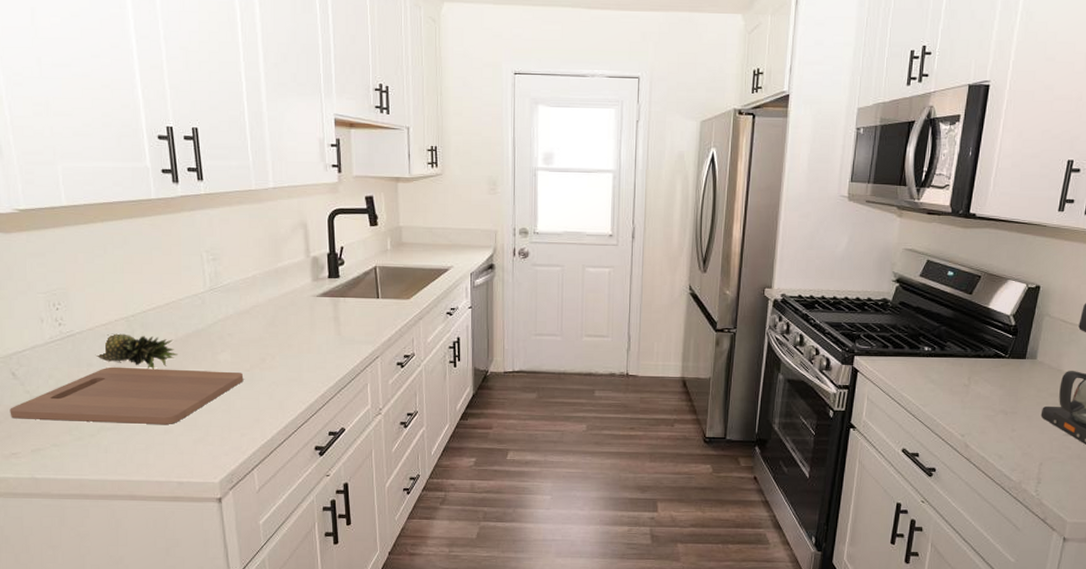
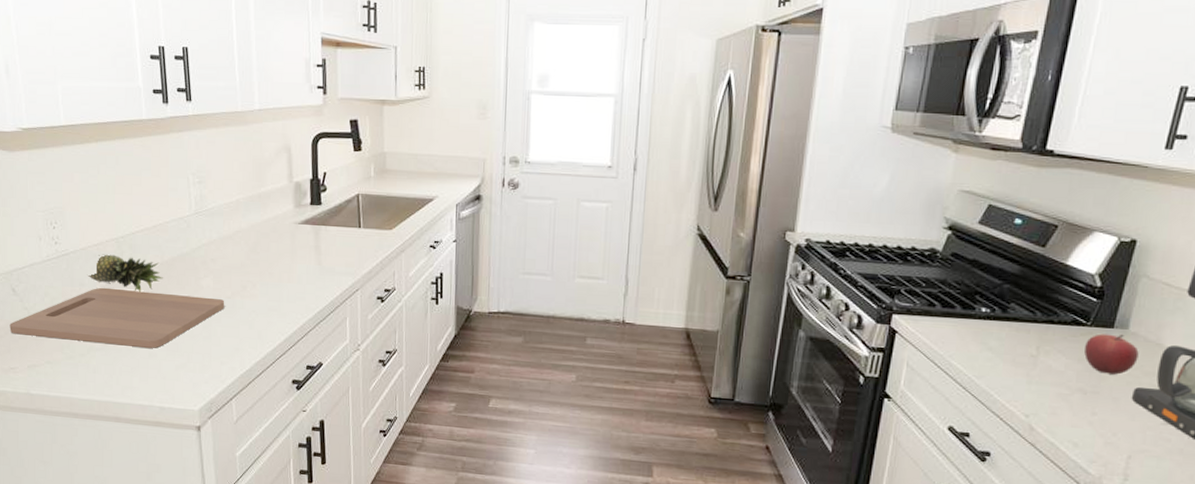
fruit: none [1005,363,1045,397] -> present [1084,333,1139,375]

